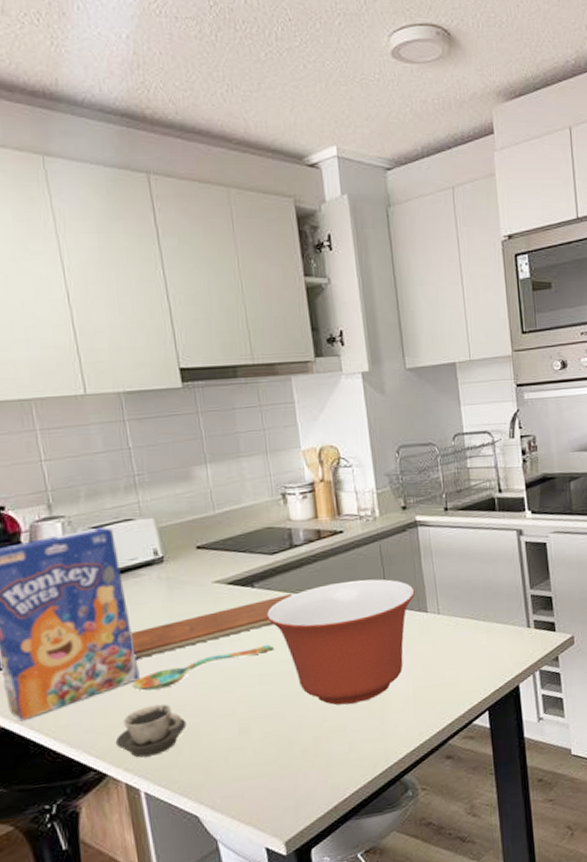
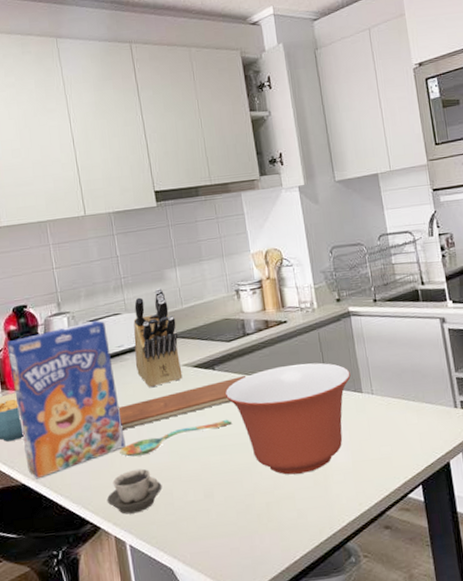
knife block: none [150,488,214,609] -> present [133,288,183,388]

